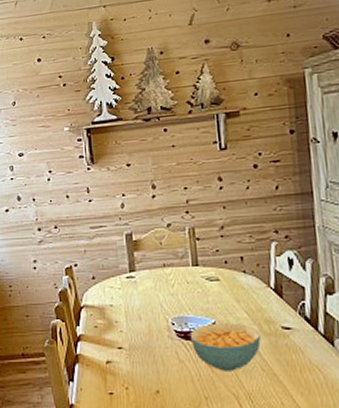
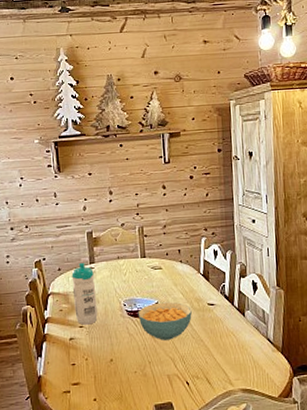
water bottle: none [108,269,140,346] -> present [71,262,98,325]

